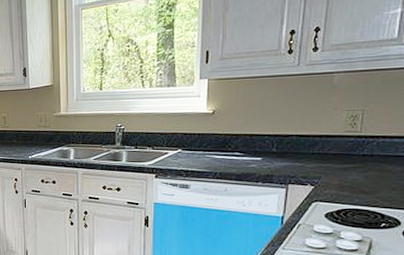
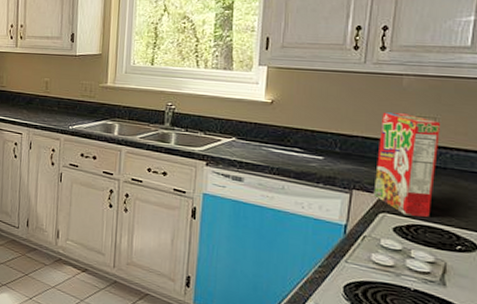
cereal box: none [307,109,369,201] -> present [373,112,441,217]

